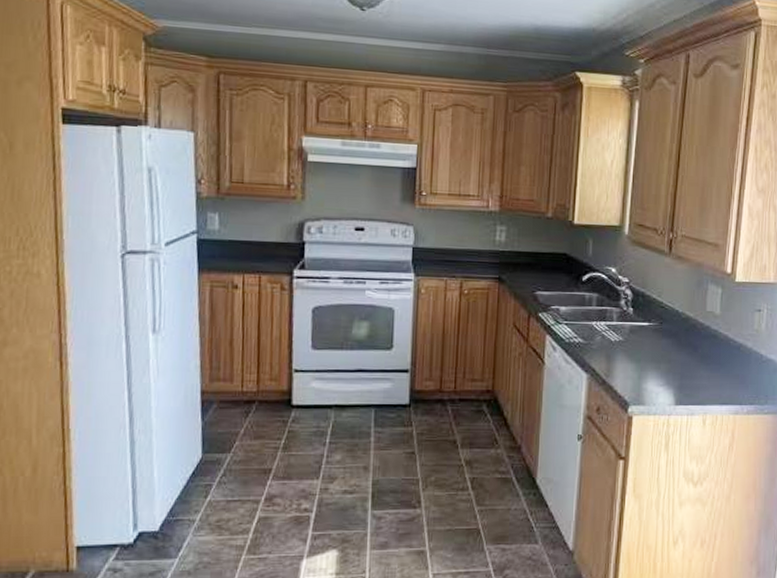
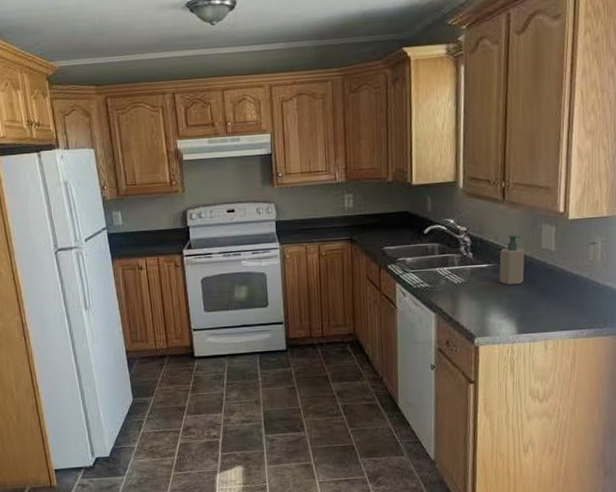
soap bottle: none [659,292,689,349] -> present [499,234,525,285]

